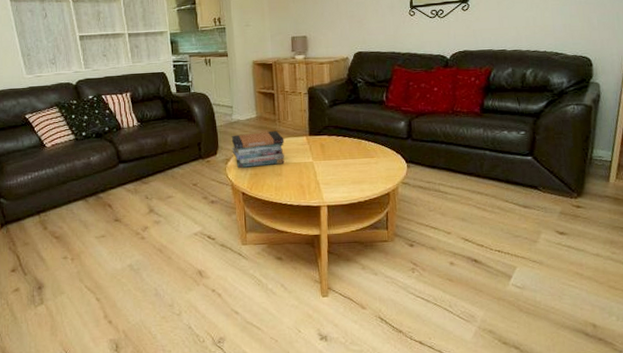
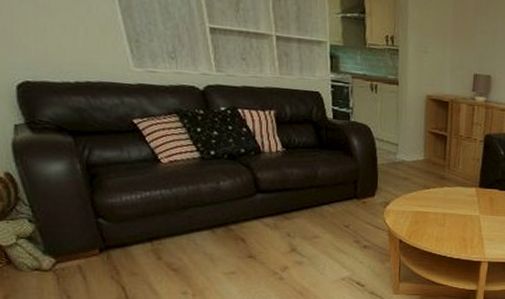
book stack: present [231,130,285,168] -> none [392,176,452,215]

